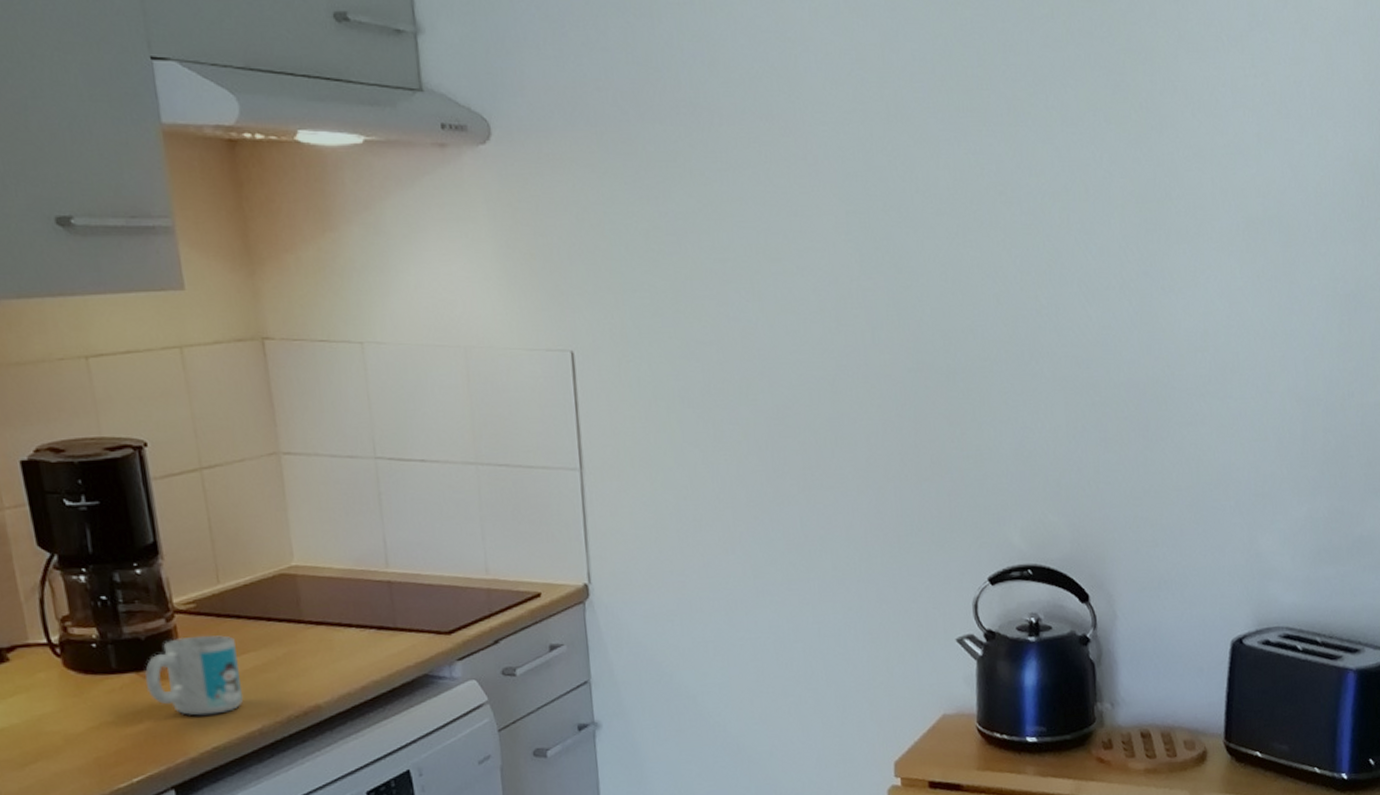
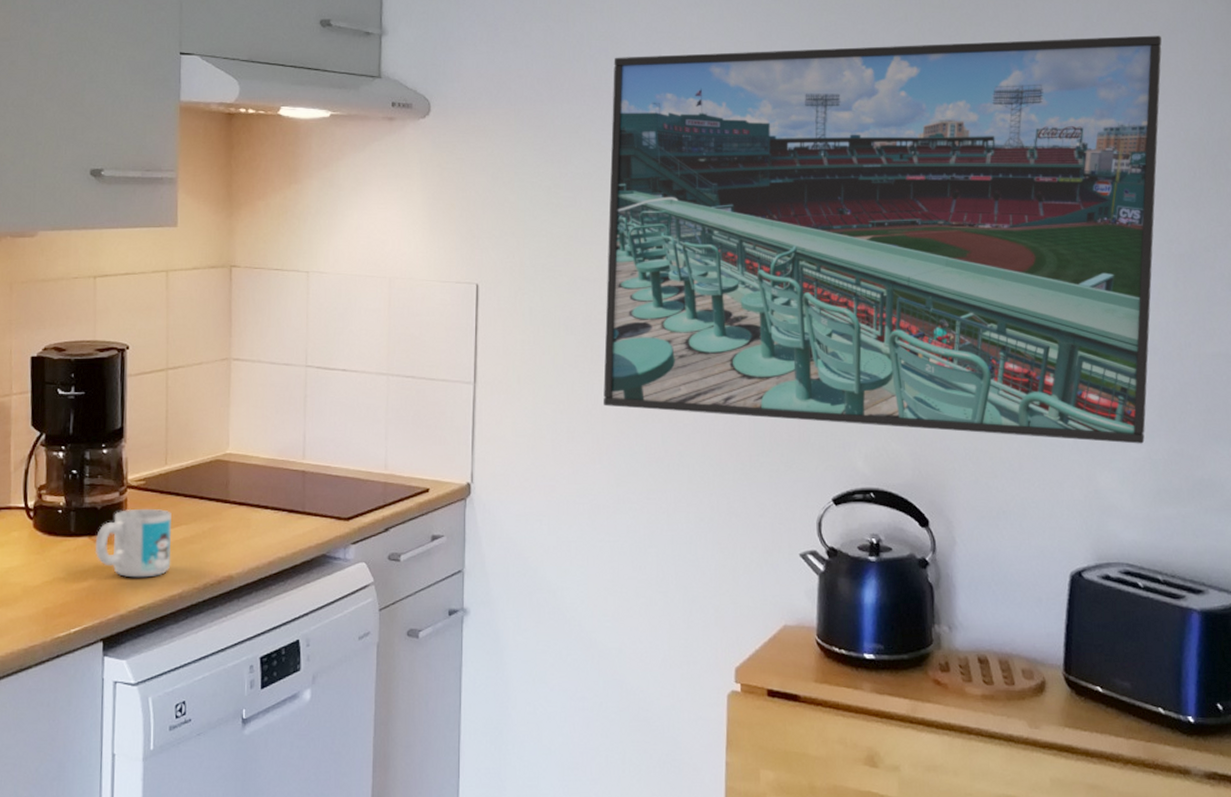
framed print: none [712,37,1332,503] -> present [603,35,1162,444]

